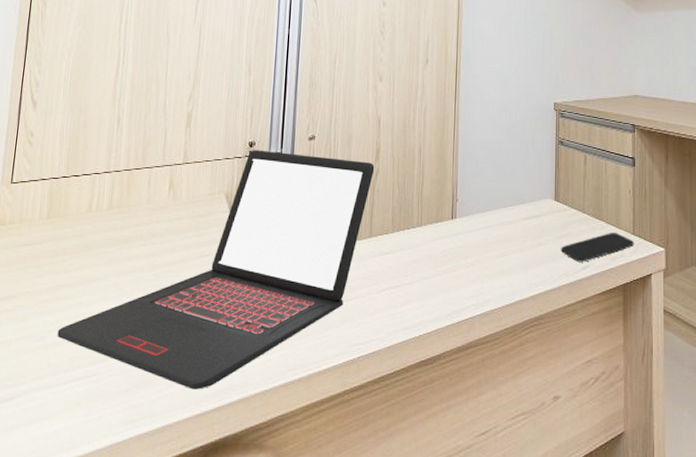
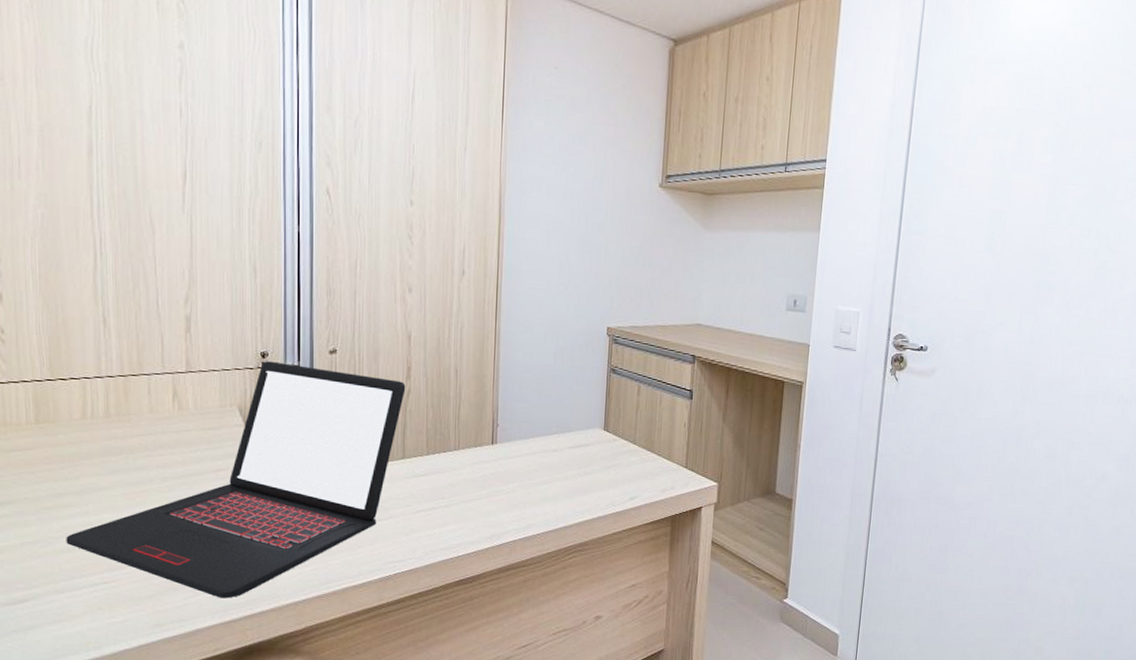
smartphone: present [561,232,634,262] -> none [608,464,686,493]

